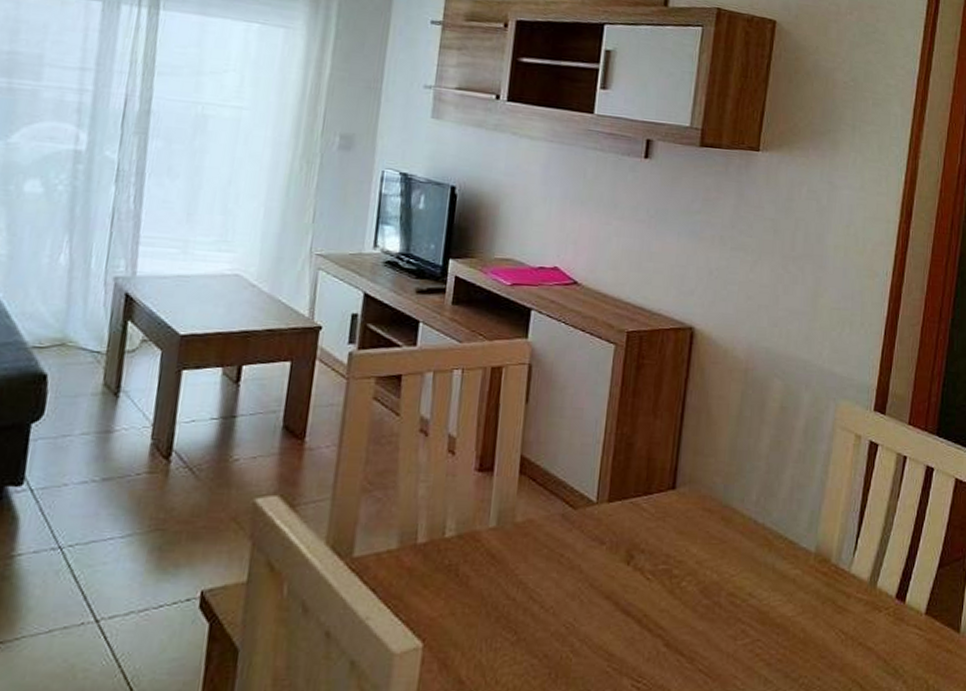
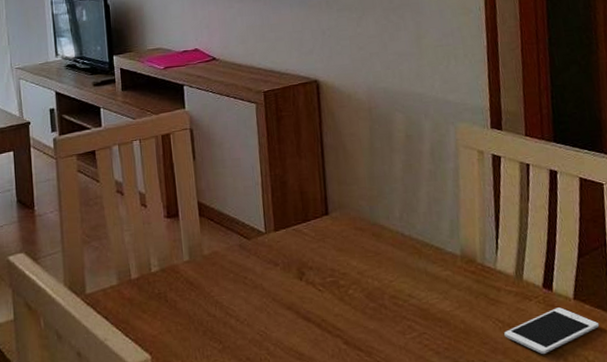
cell phone: none [845,622,947,674] -> present [504,307,600,354]

